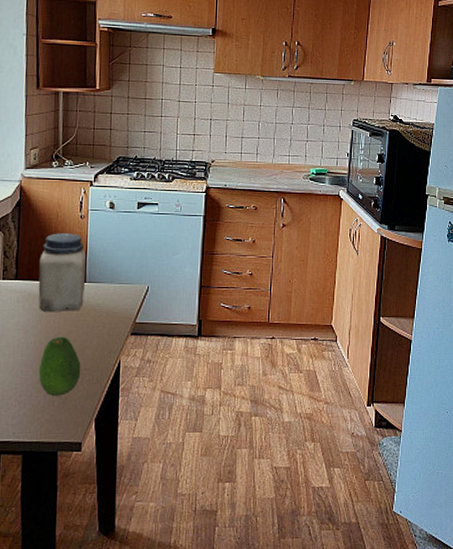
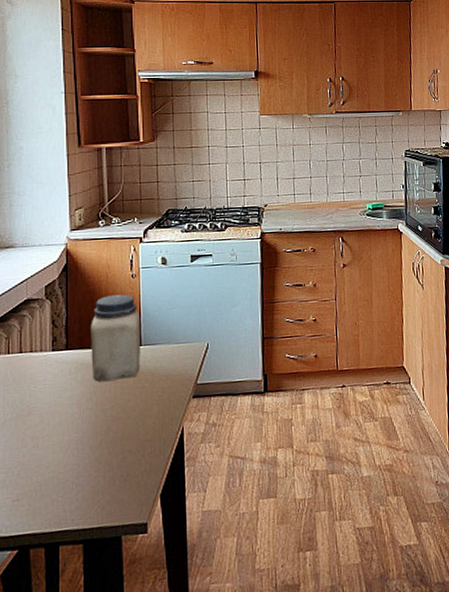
fruit: present [38,336,81,396] -> none [96,406,142,474]

